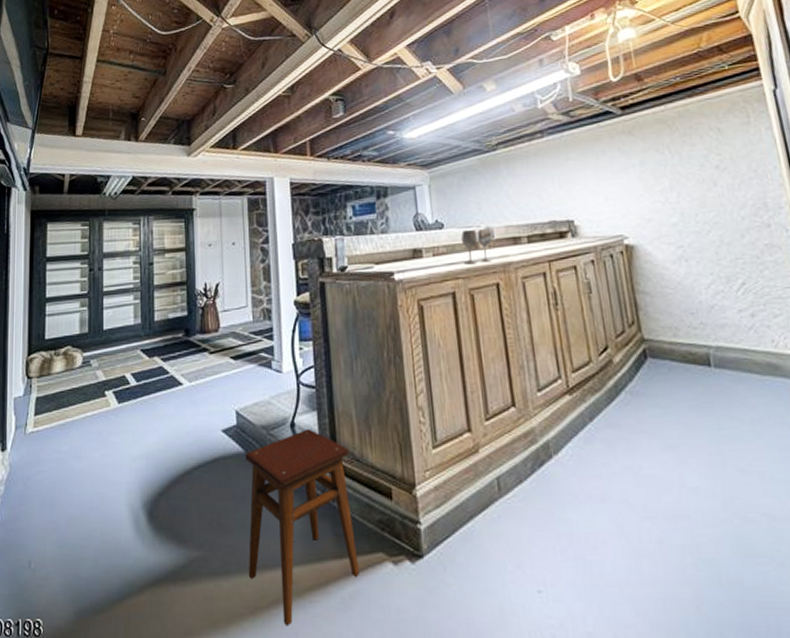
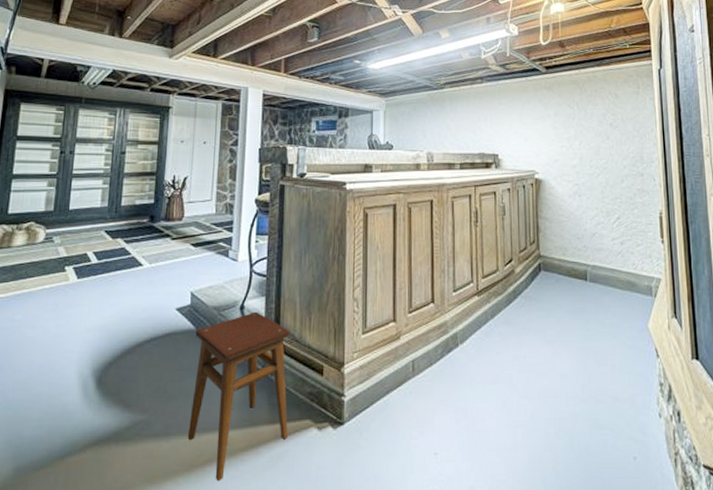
wineglass: present [461,229,492,266] -> none [405,152,431,184]

